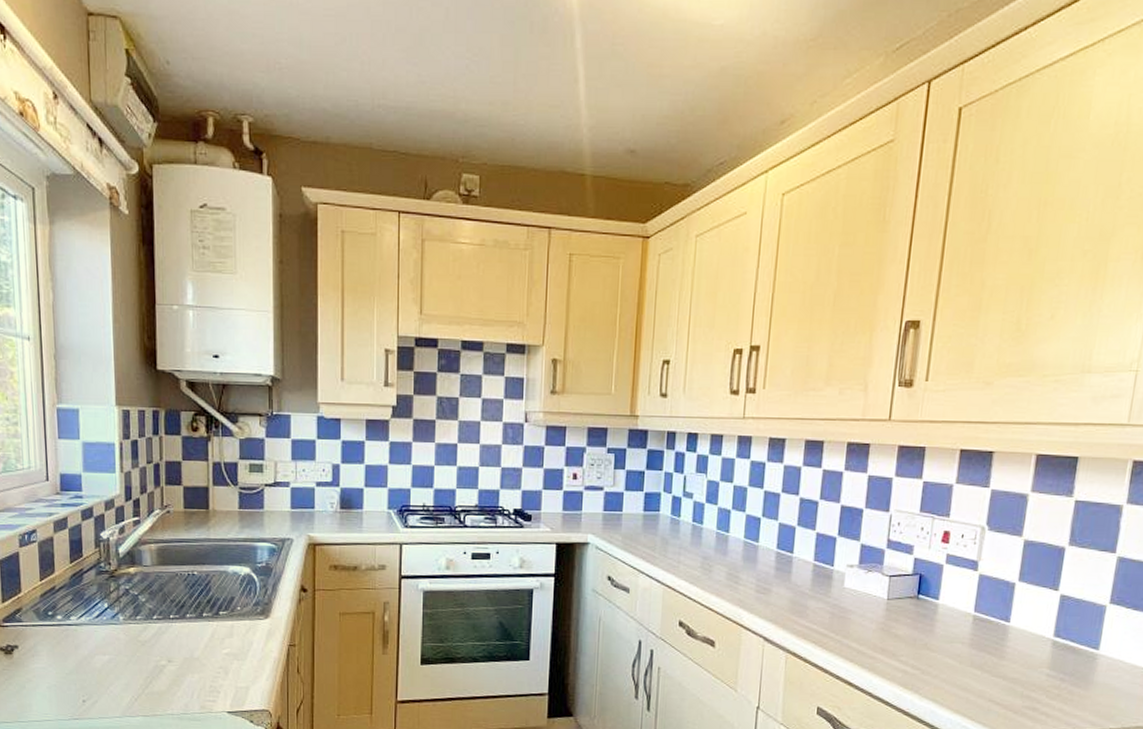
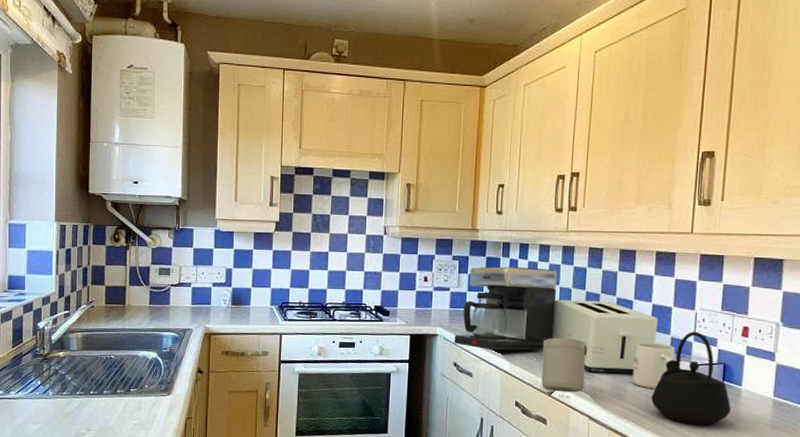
coffee maker: none [608,461,731,562] -> present [454,266,557,351]
canister: none [693,539,783,617] -> present [527,332,604,398]
toaster: none [723,500,846,588] -> present [552,299,658,374]
mug: none [814,549,866,605] -> present [632,342,676,390]
kettle: none [836,537,926,647] -> present [651,331,731,426]

